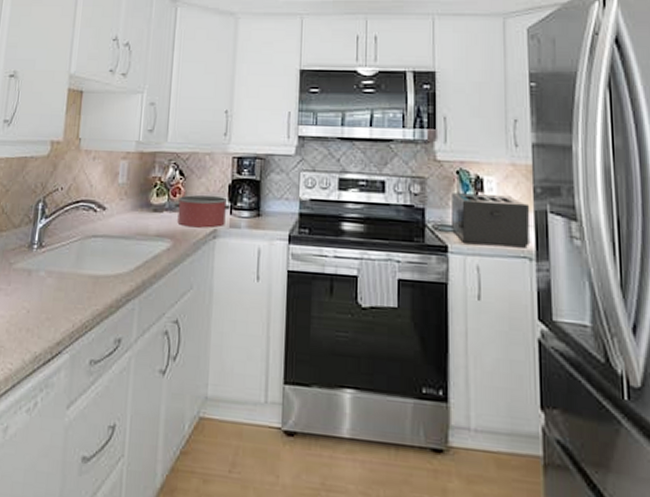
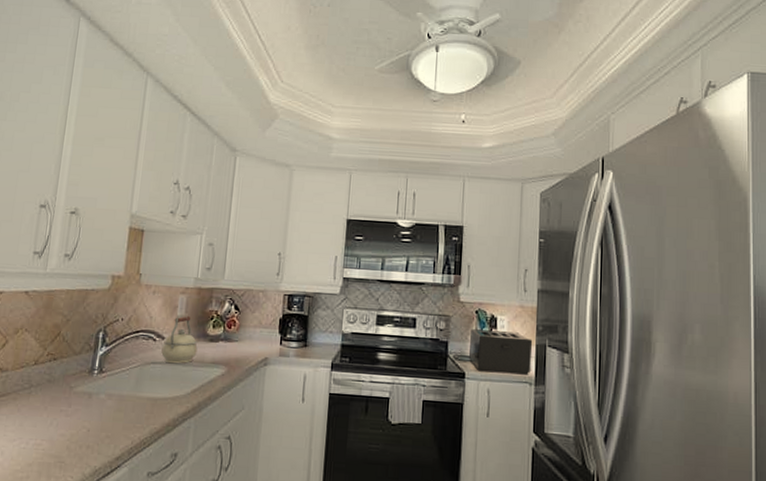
kettle: none [102,182,141,238] -> present [161,315,198,364]
cooking pot: present [174,195,231,228] -> none [229,327,281,357]

